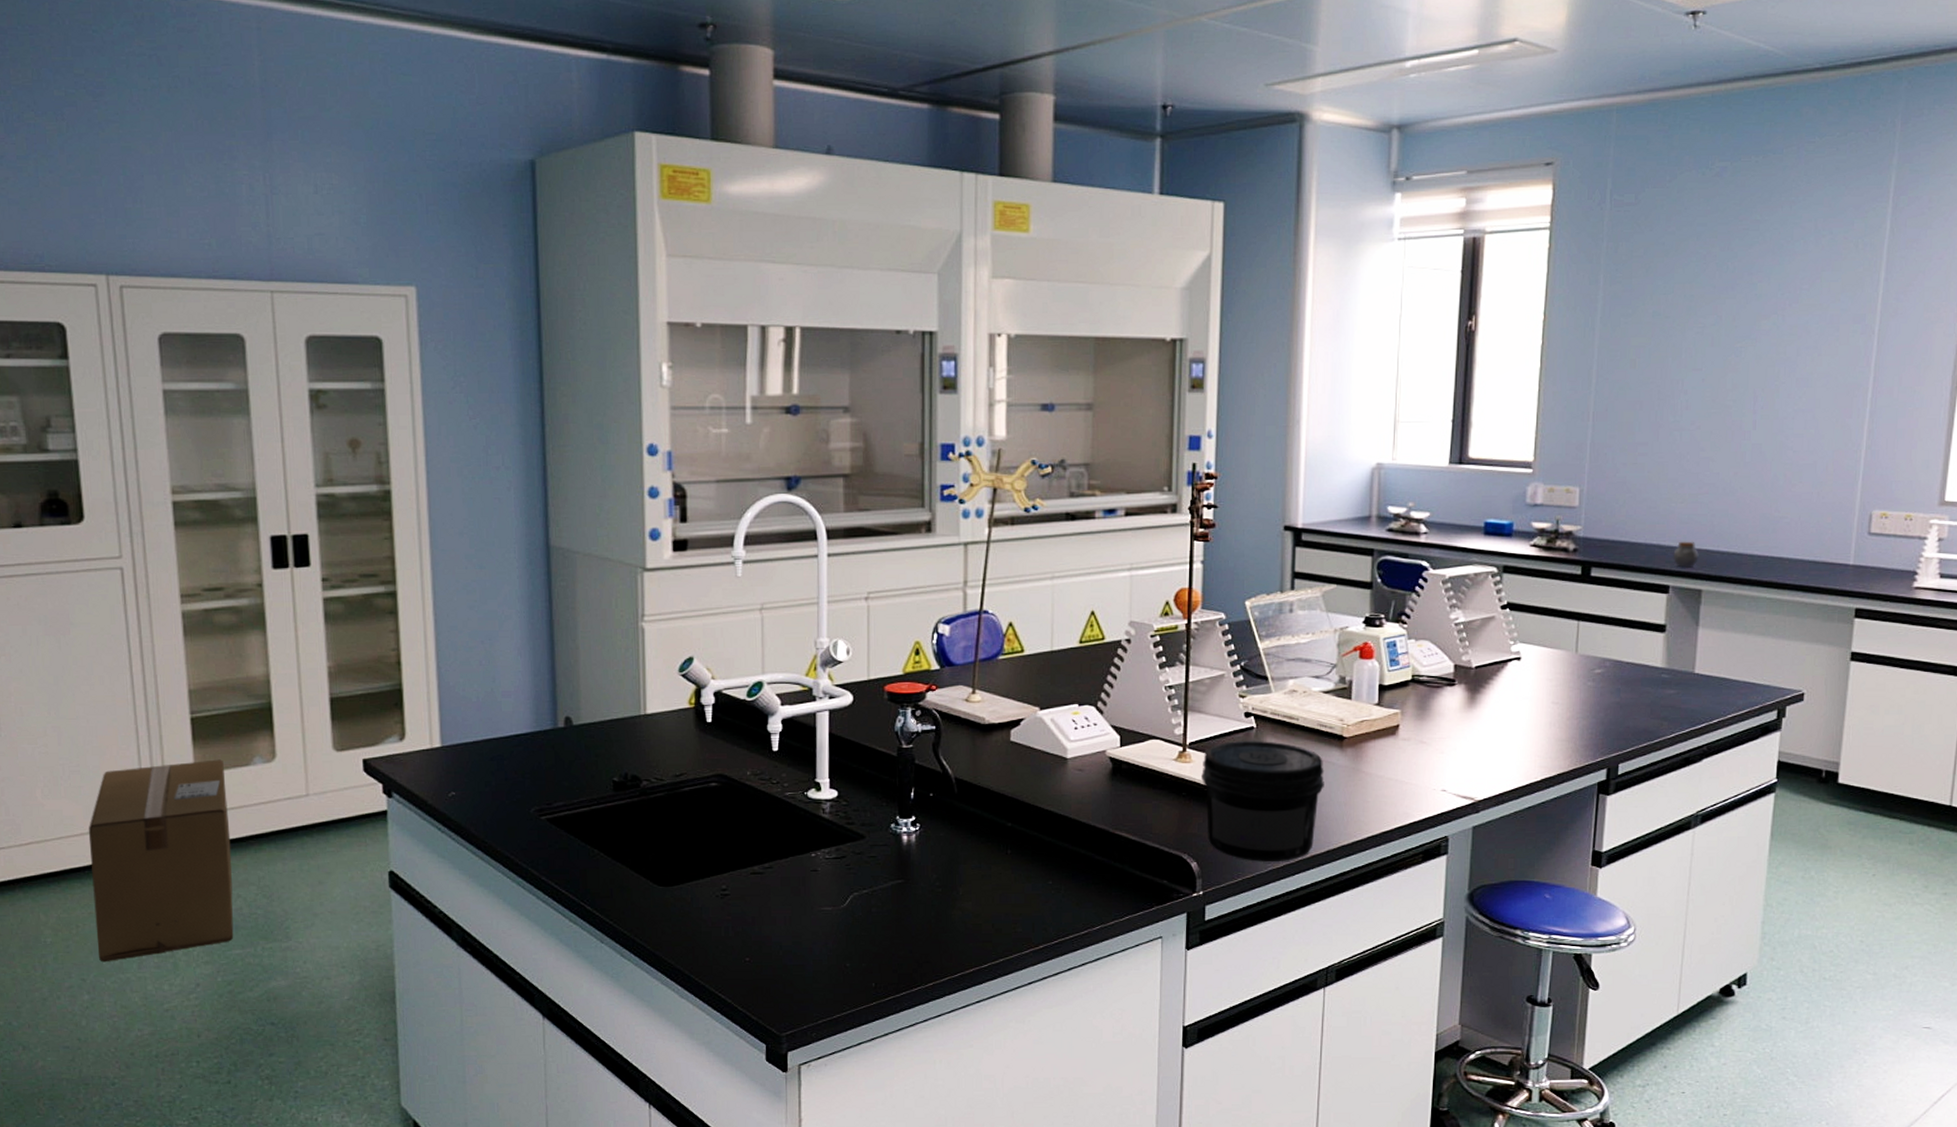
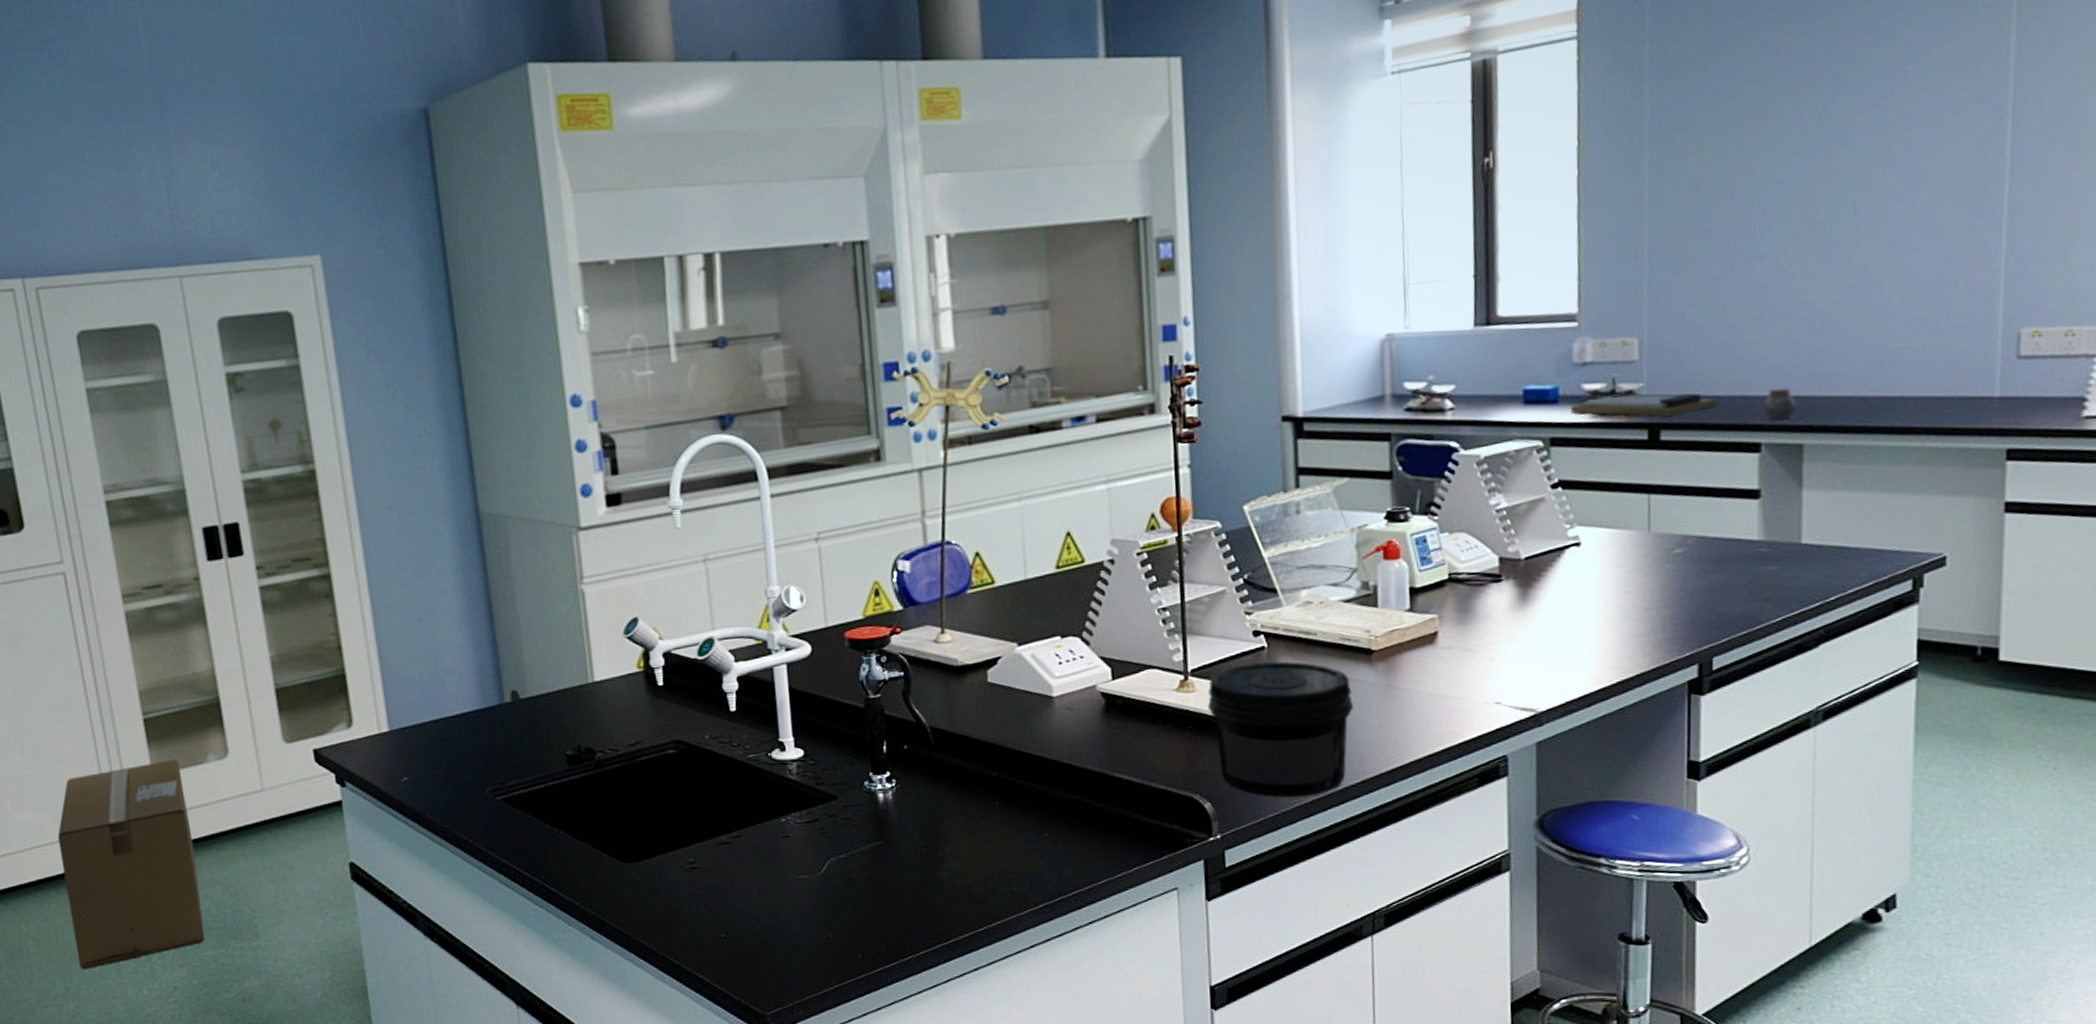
clipboard: none [1522,533,1637,557] -> present [1571,393,1717,418]

